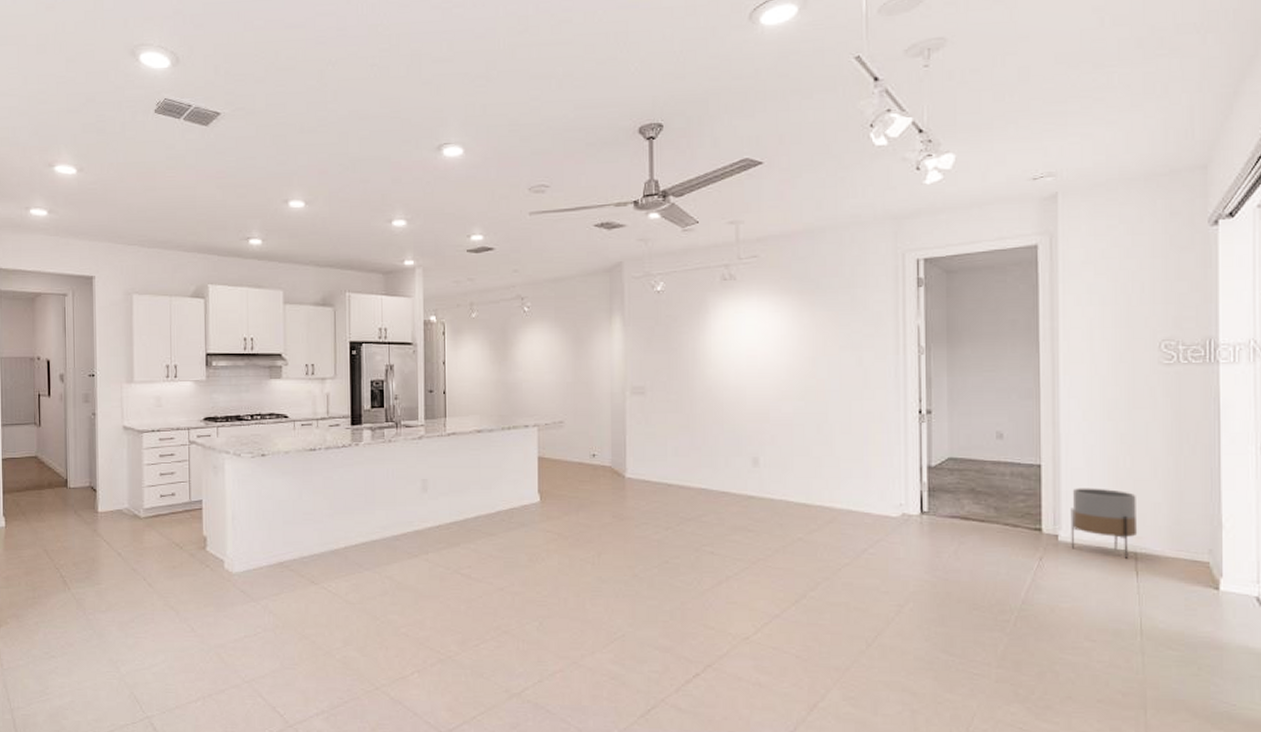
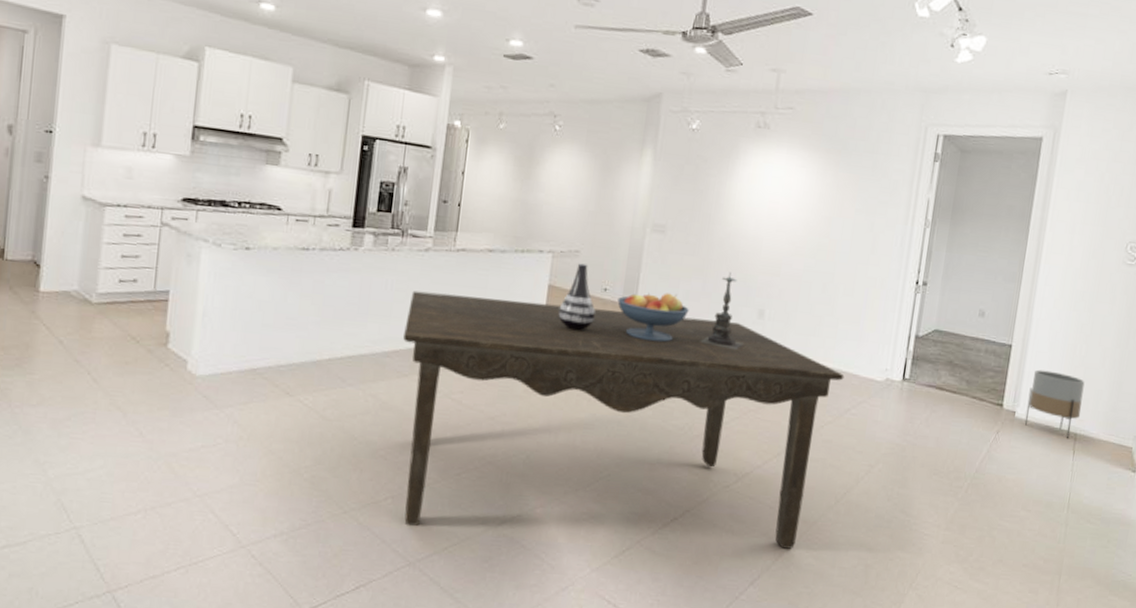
dining table: none [409,473,855,698] -> present [403,290,845,549]
vase: none [551,433,587,498] -> present [558,263,595,331]
fruit bowl: none [607,452,680,501] -> present [617,292,689,343]
candle holder: none [696,424,743,501] -> present [700,272,745,351]

